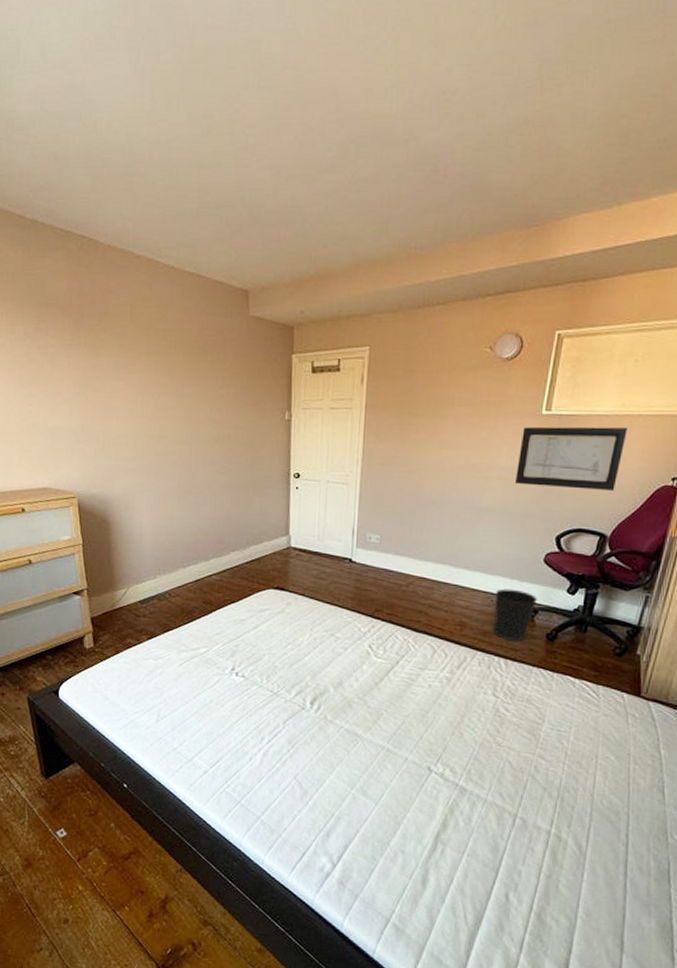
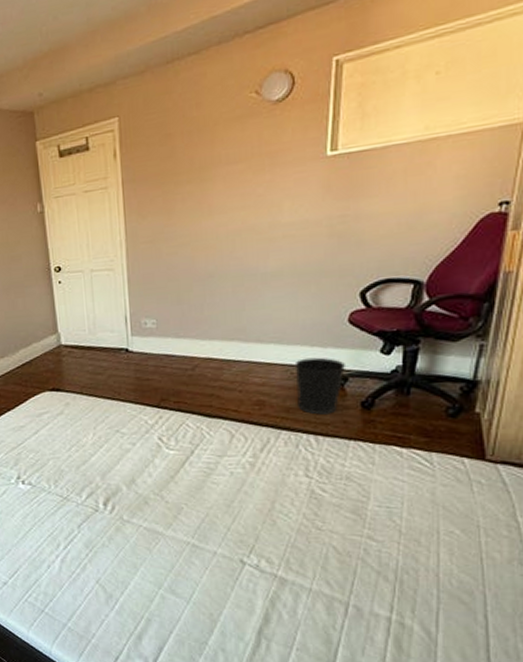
wall art: present [514,426,627,492] -> none [303,154,435,240]

